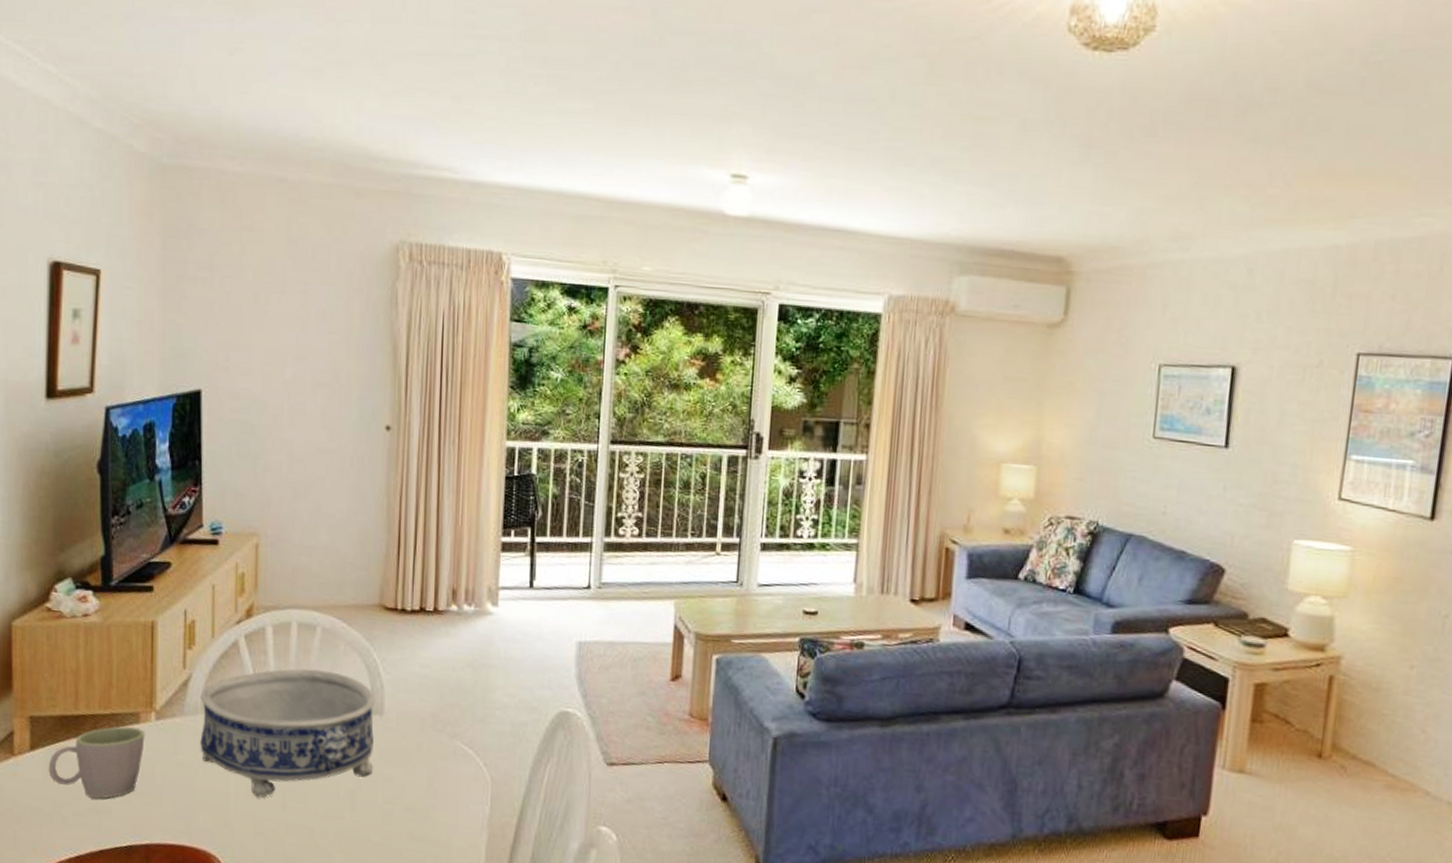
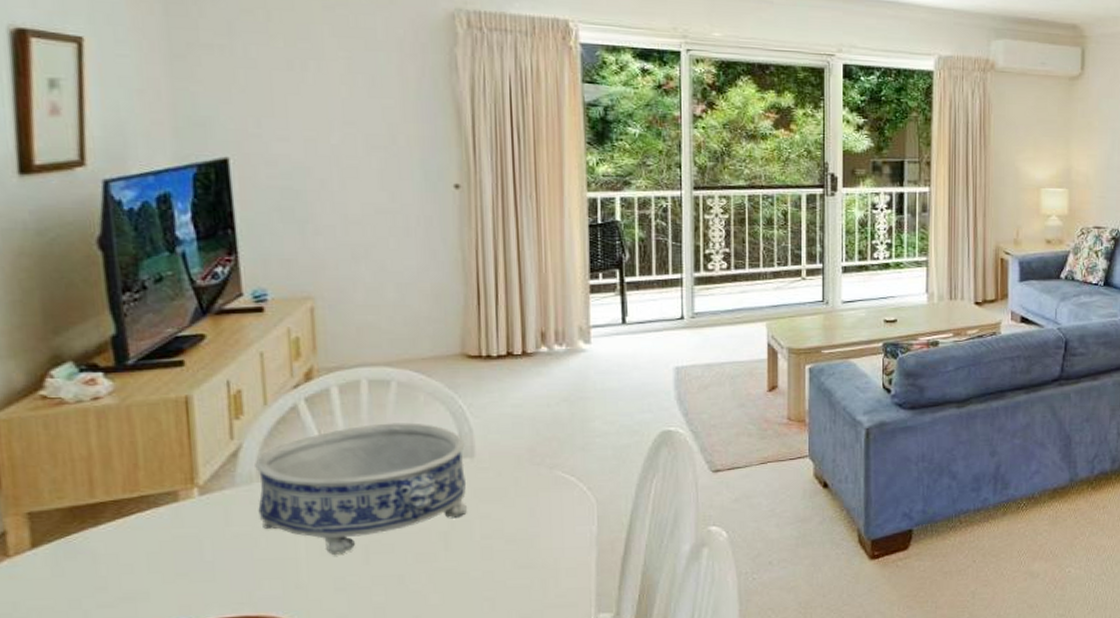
mug: present [48,726,145,799] -> none [58,507,187,586]

